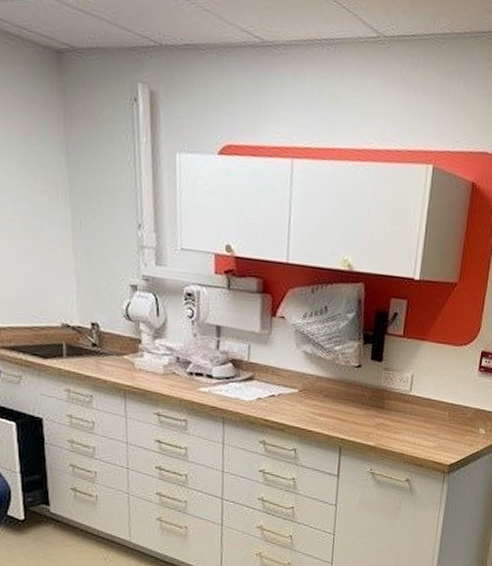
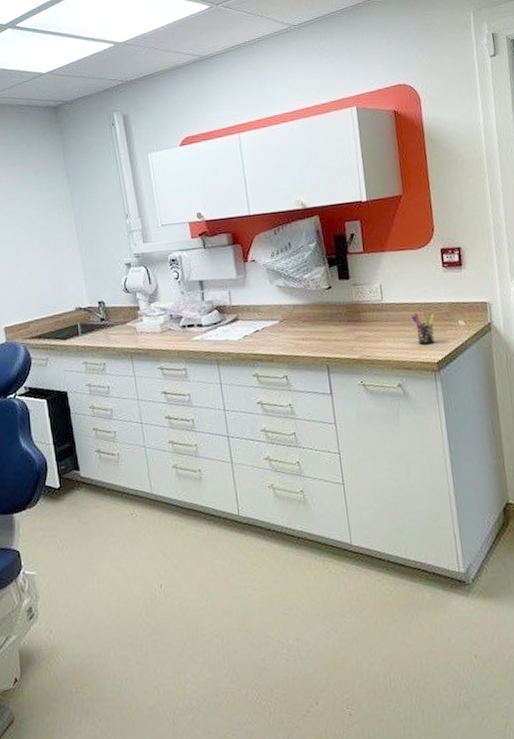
pen holder: none [435,411,459,446] -> present [411,312,435,345]

